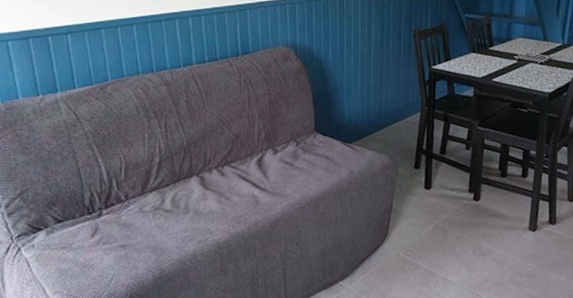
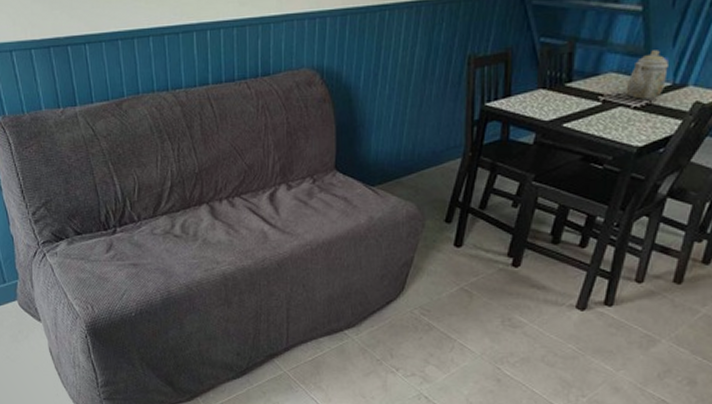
teapot: none [531,20,558,57] -> present [626,50,670,100]

